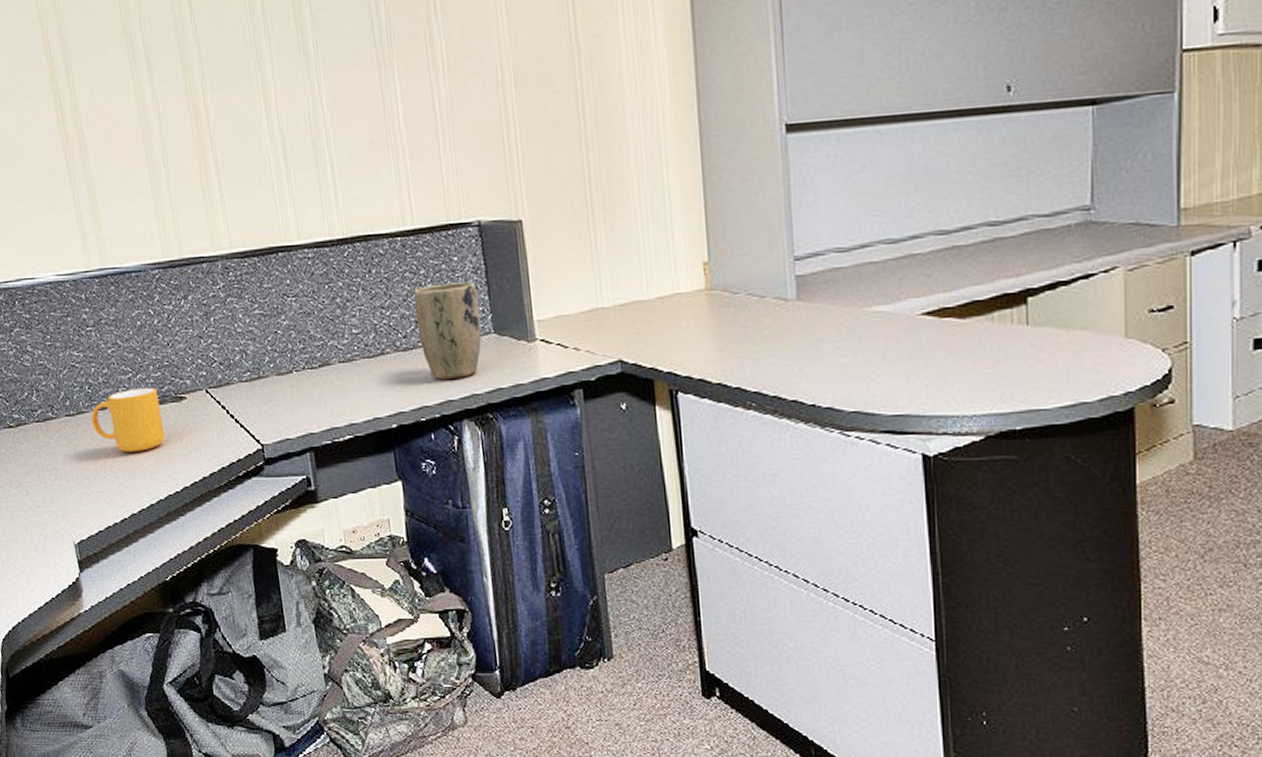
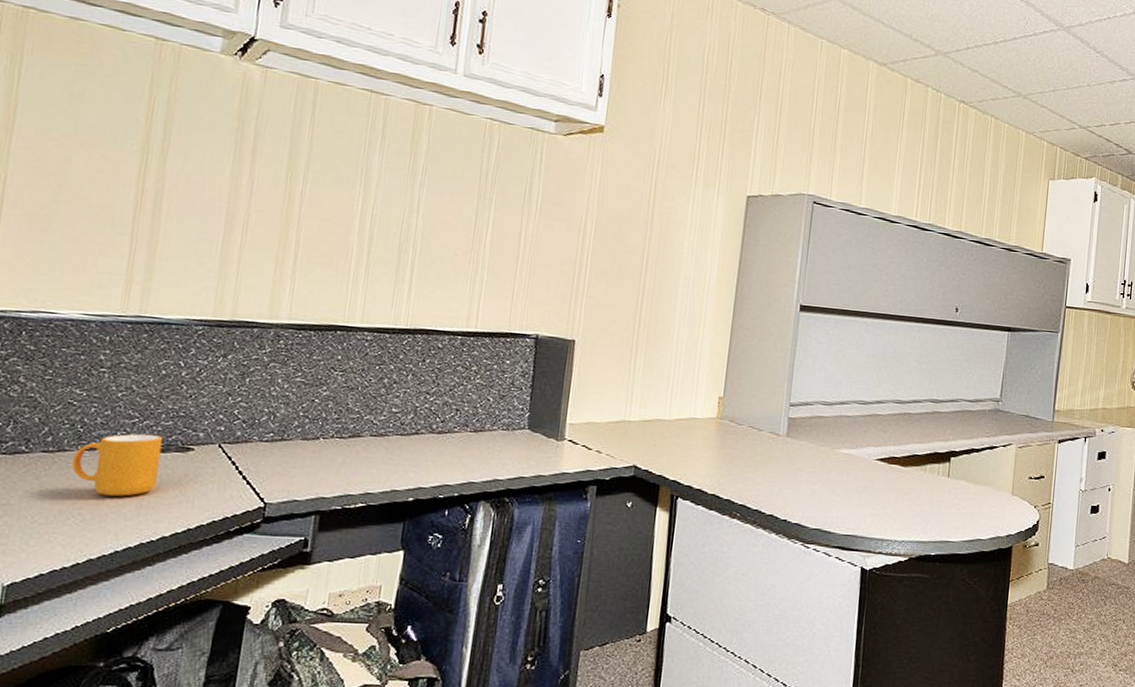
plant pot: present [413,281,482,379] -> none [456,381,521,464]

